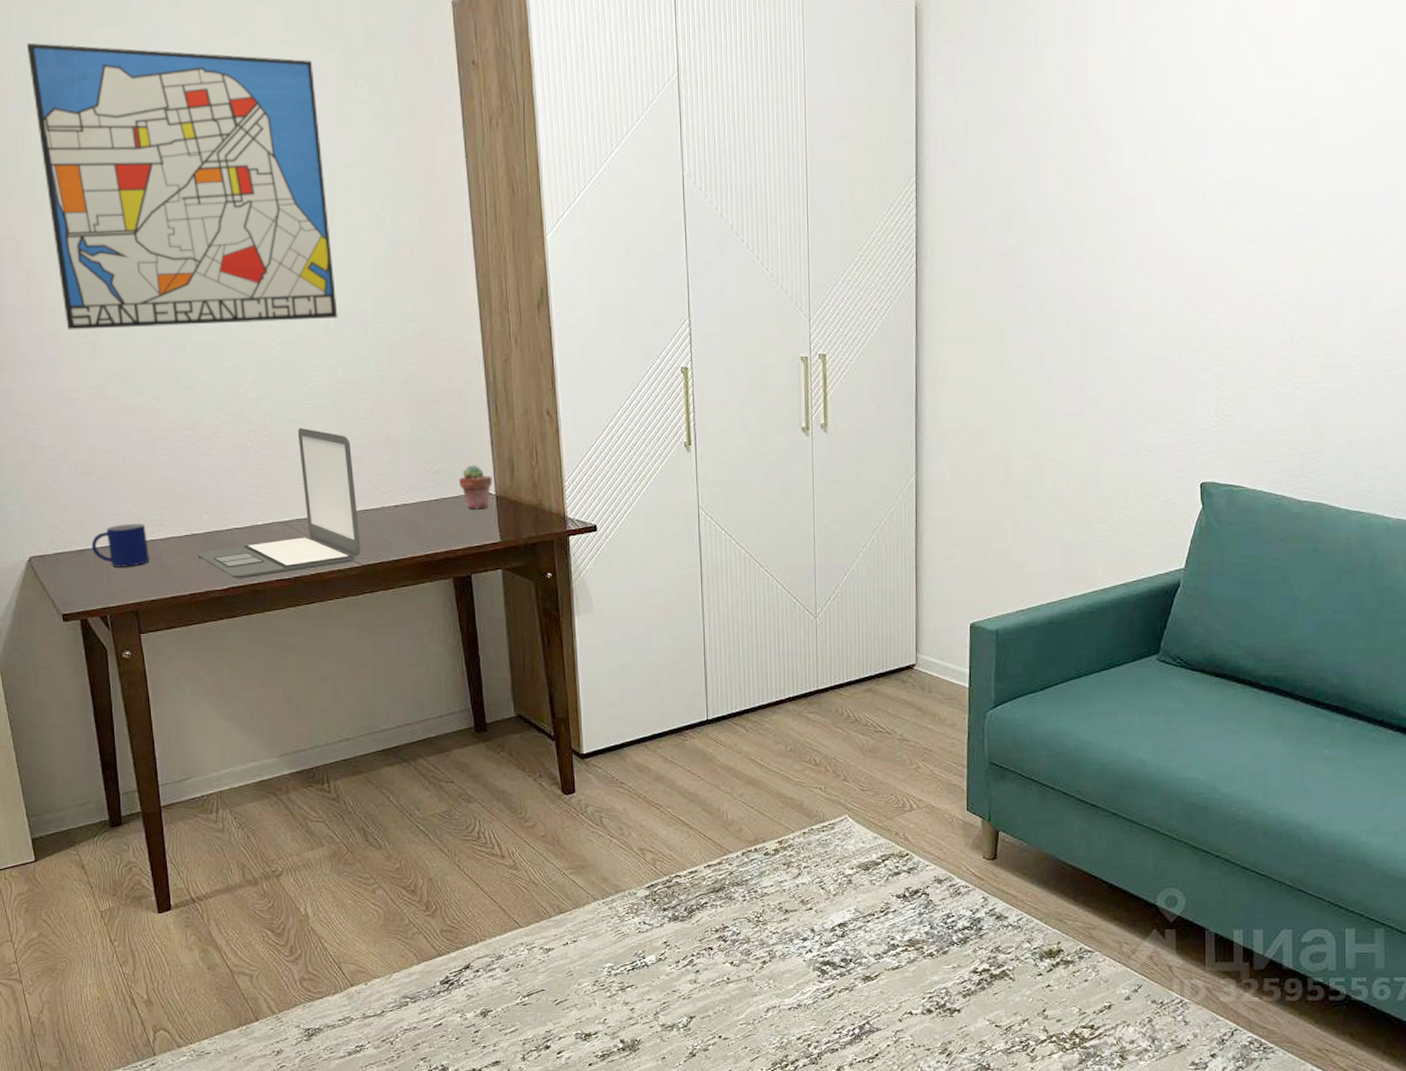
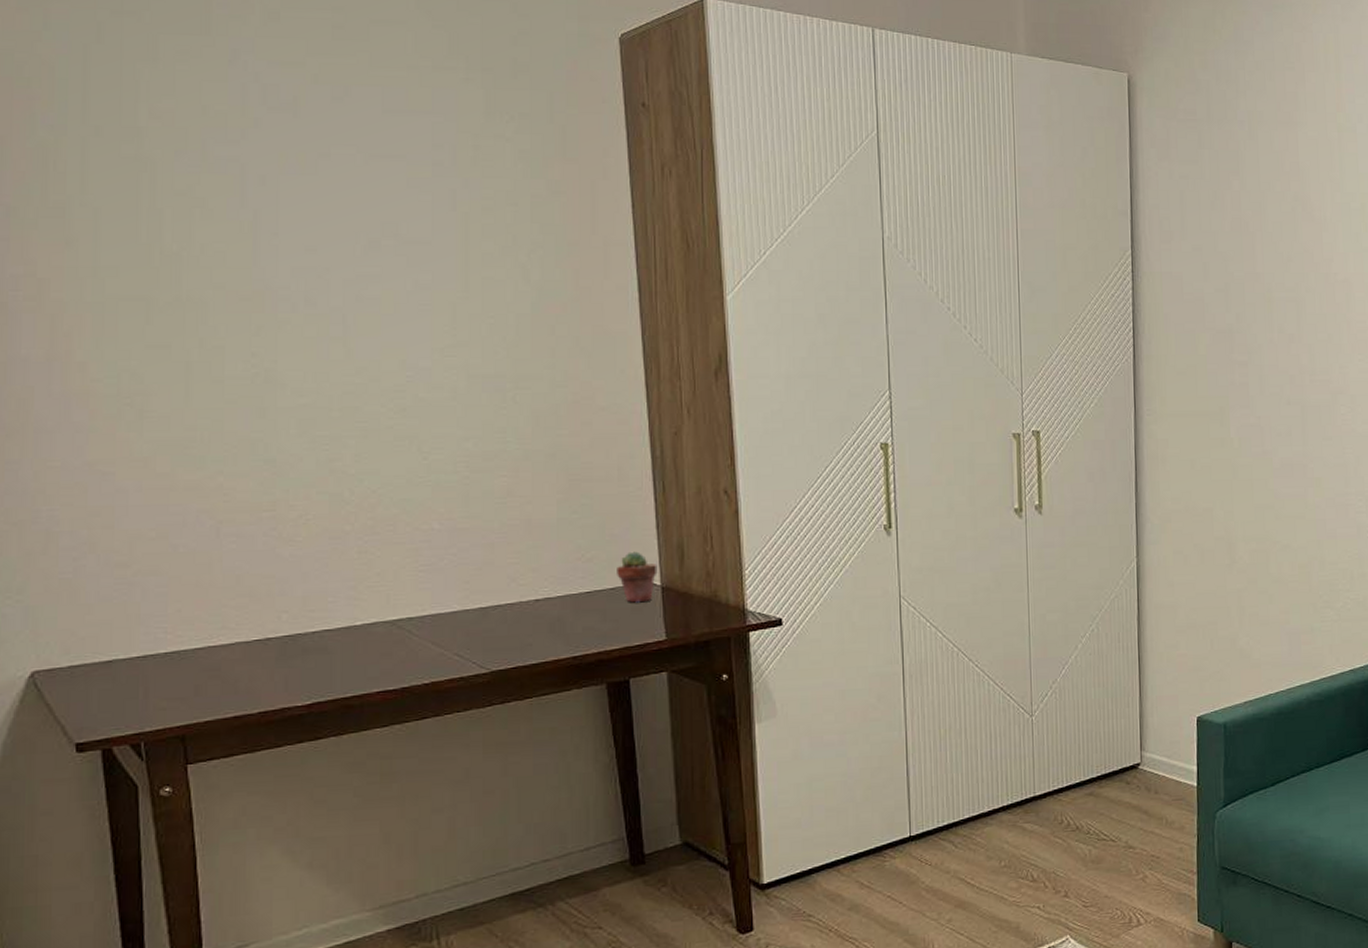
wall art: present [26,42,338,330] -> none [67,46,469,389]
mug: present [91,523,149,567] -> none [123,625,204,682]
laptop: present [196,427,361,579] -> none [270,508,490,692]

